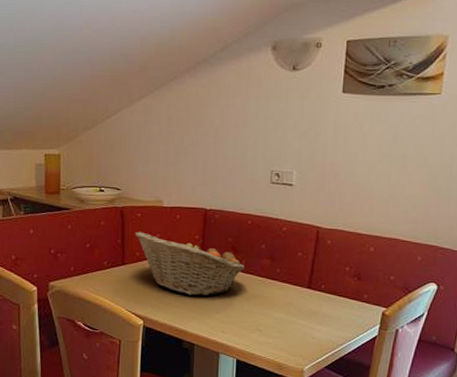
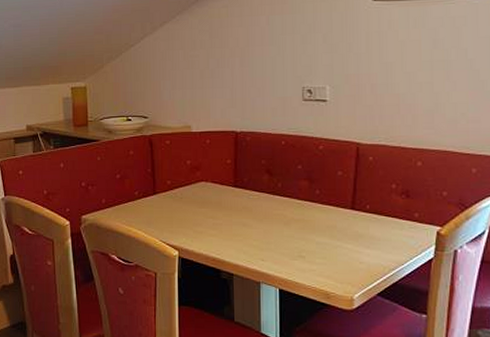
fruit basket: present [135,232,245,296] -> none [165,159,282,223]

